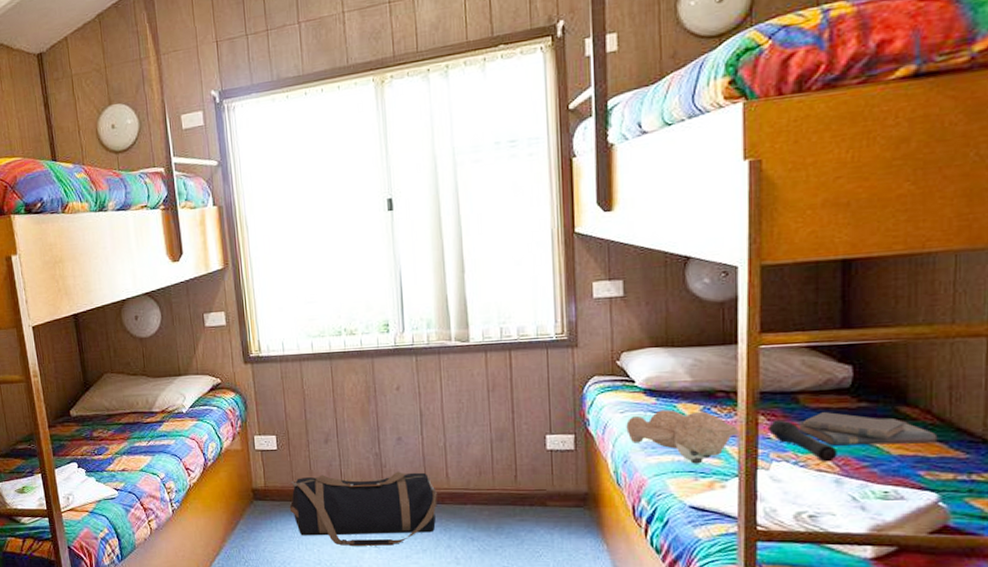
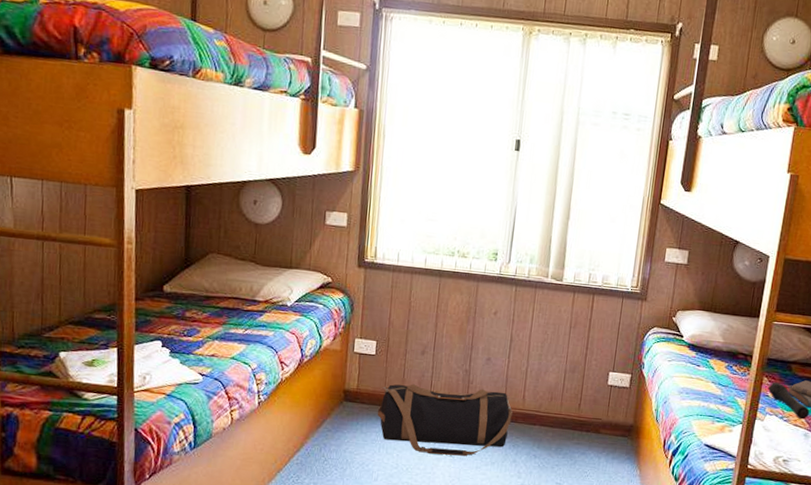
teddy bear: present [626,409,740,464] -> none [670,363,749,411]

